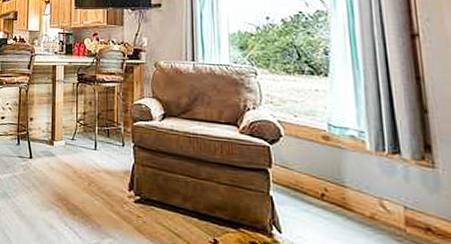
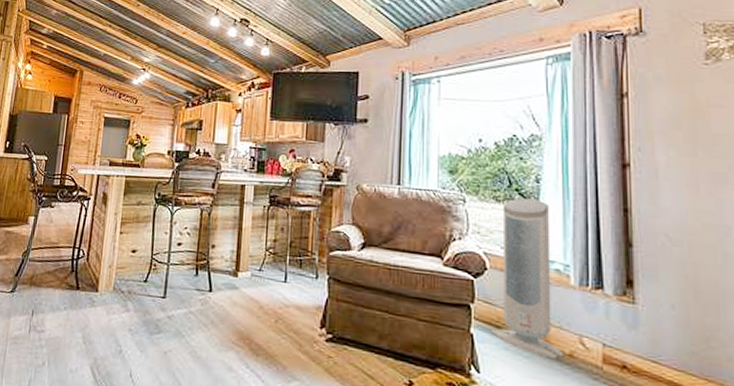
air purifier: none [292,69,365,222] -> present [493,198,564,360]

